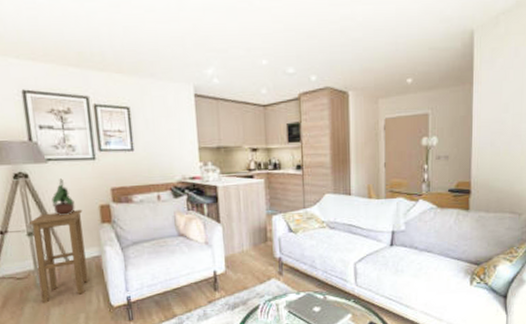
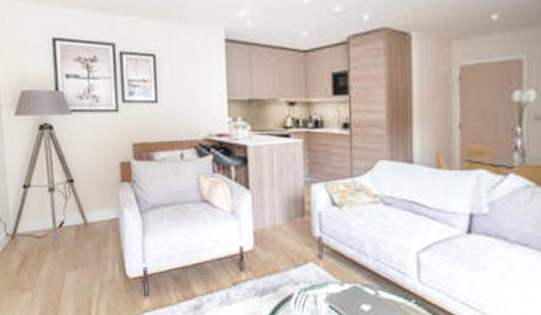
stool: present [28,210,88,303] -> none [50,166,105,266]
potted plant: present [51,178,75,216] -> none [73,131,96,172]

